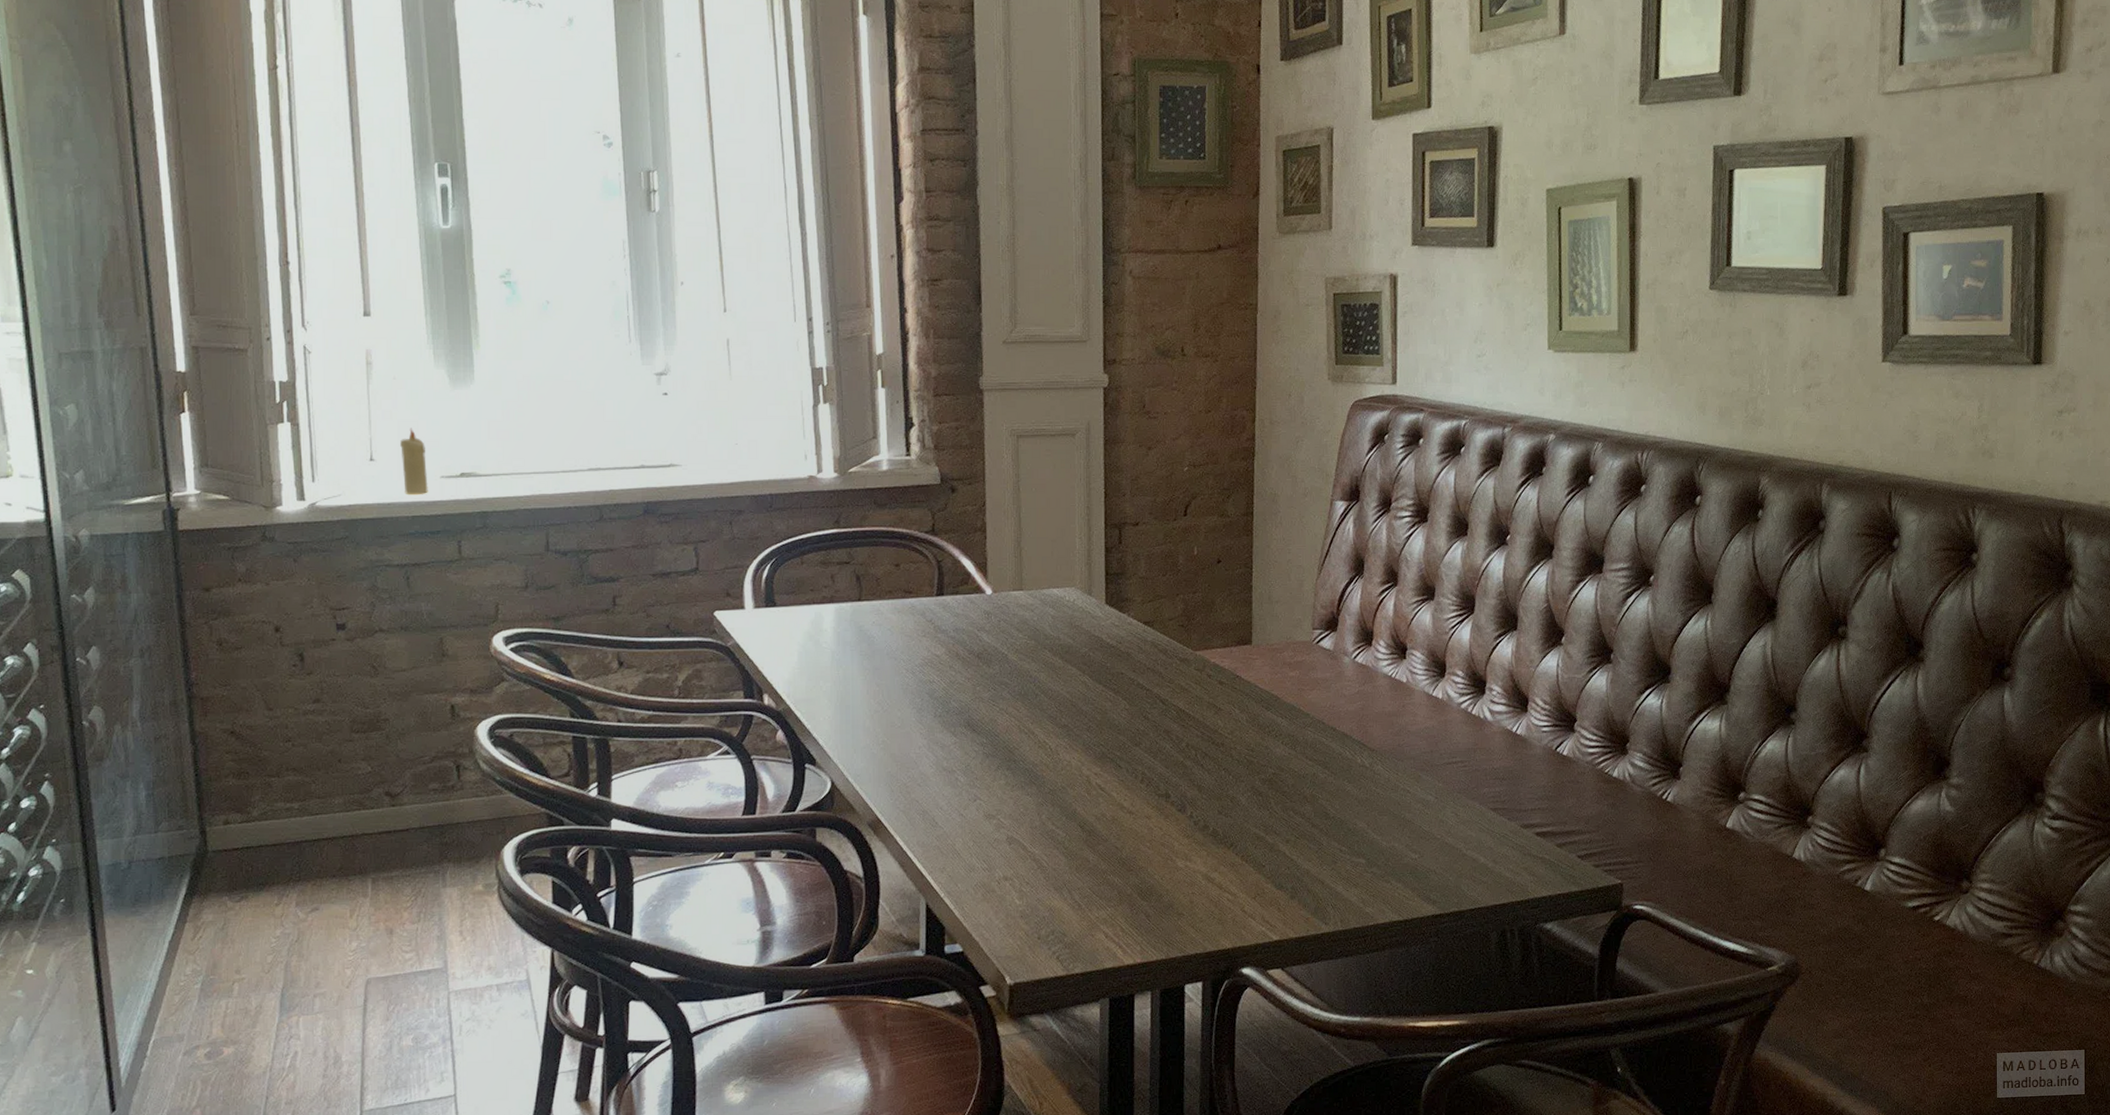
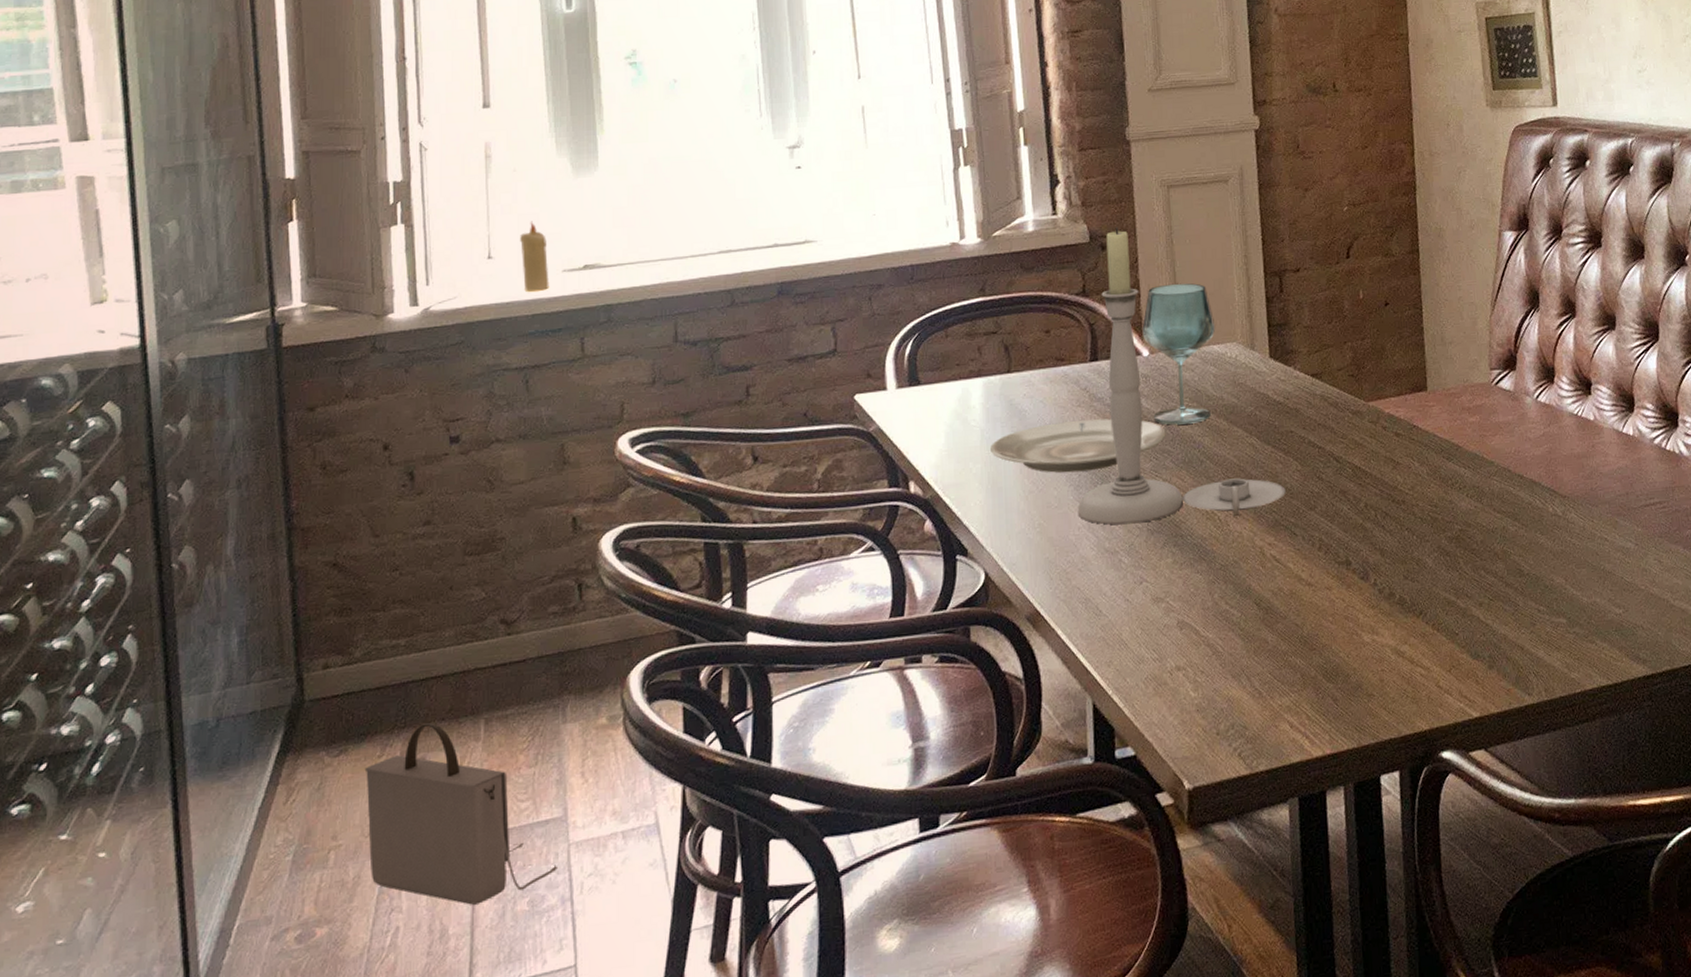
shopping bag: none [263,879,438,1038] -> present [364,723,557,905]
plate: none [840,650,1006,697] -> present [990,418,1167,473]
candlestick: none [919,471,1115,747] -> present [1077,227,1287,525]
wine glass: none [987,528,1056,660] -> present [1142,283,1216,425]

